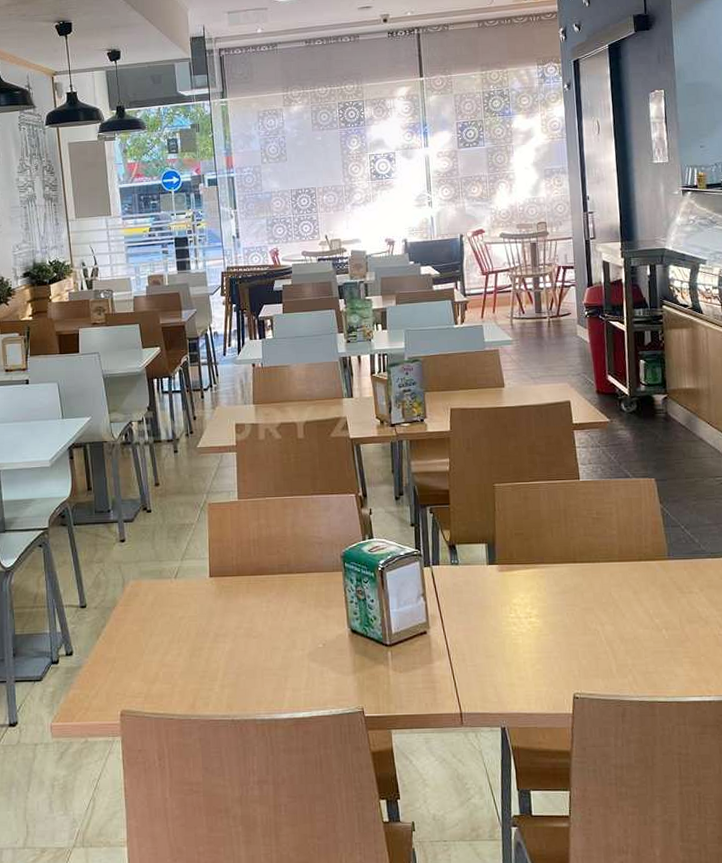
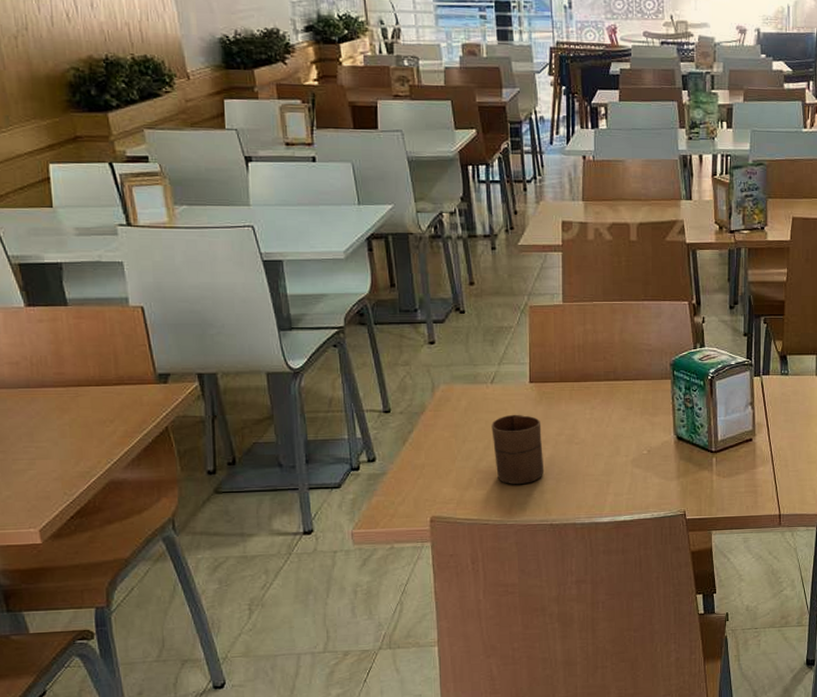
cup: none [175,608,225,679] -> present [491,414,545,485]

